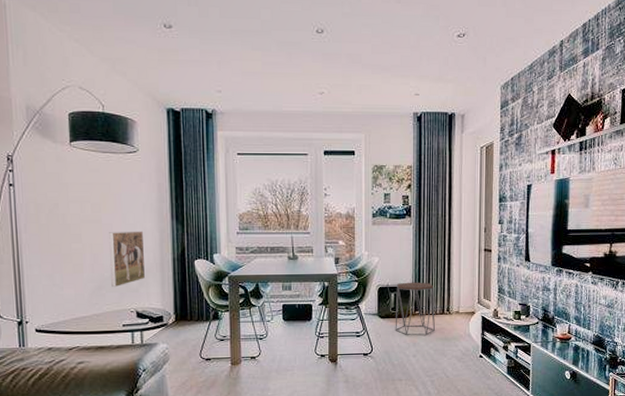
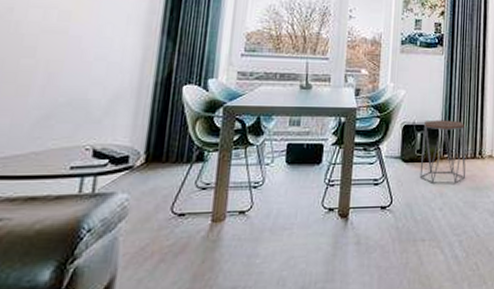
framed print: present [109,231,145,288] -> none [65,46,121,117]

